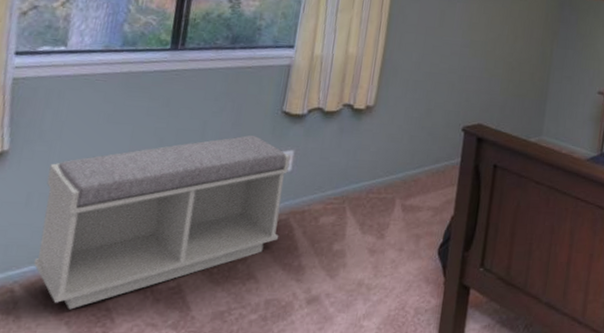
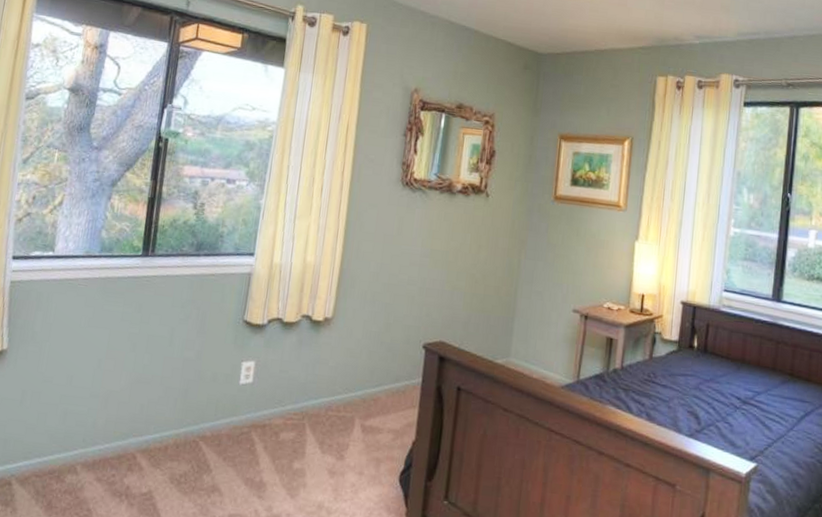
bench: present [33,135,290,310] -> none [27,344,252,507]

